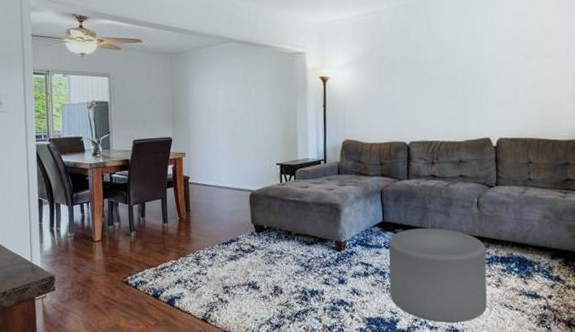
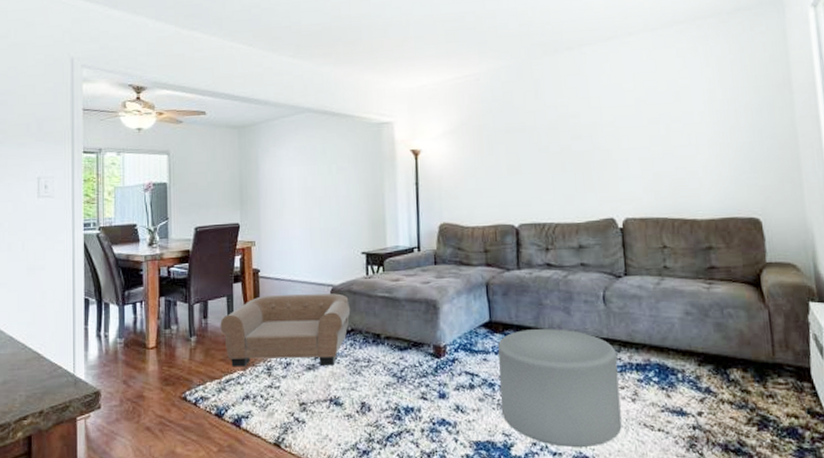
dog bed: none [156,197,267,257] -> present [220,293,351,367]

